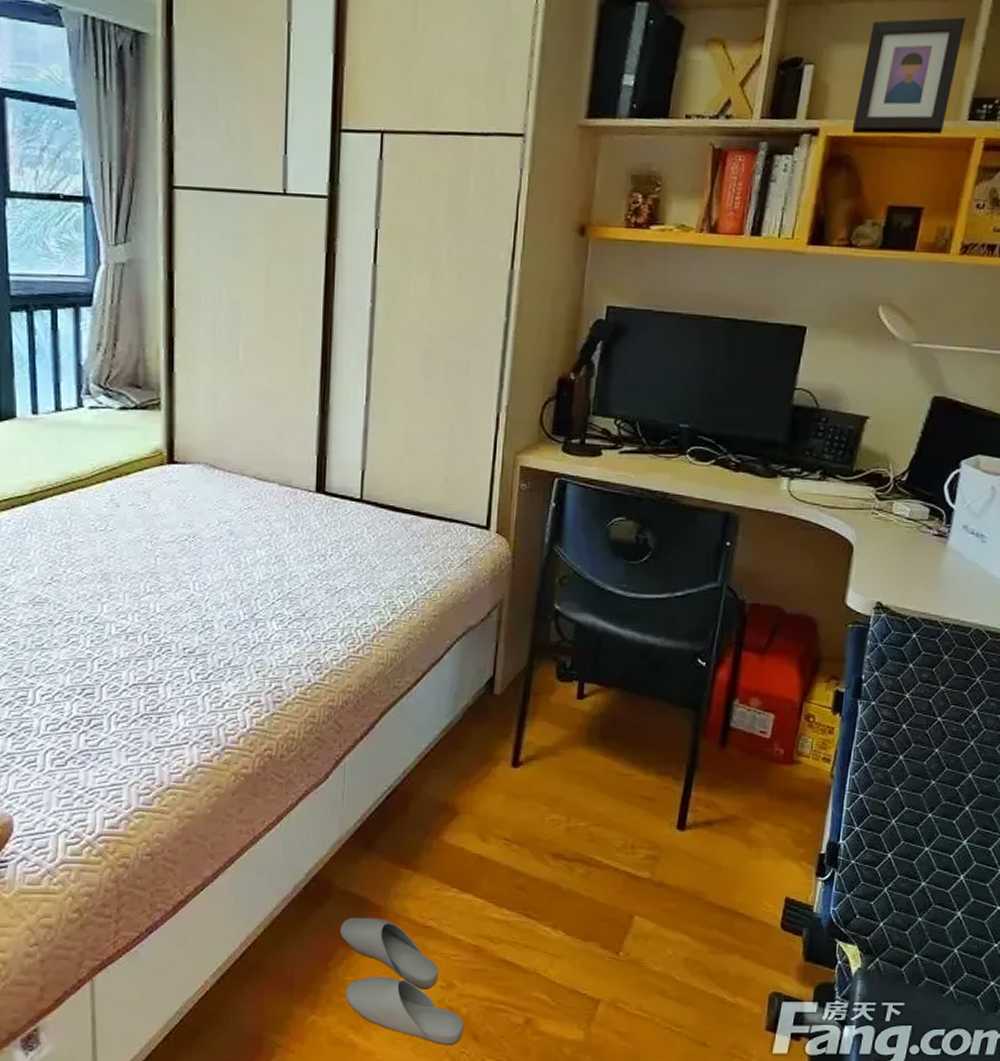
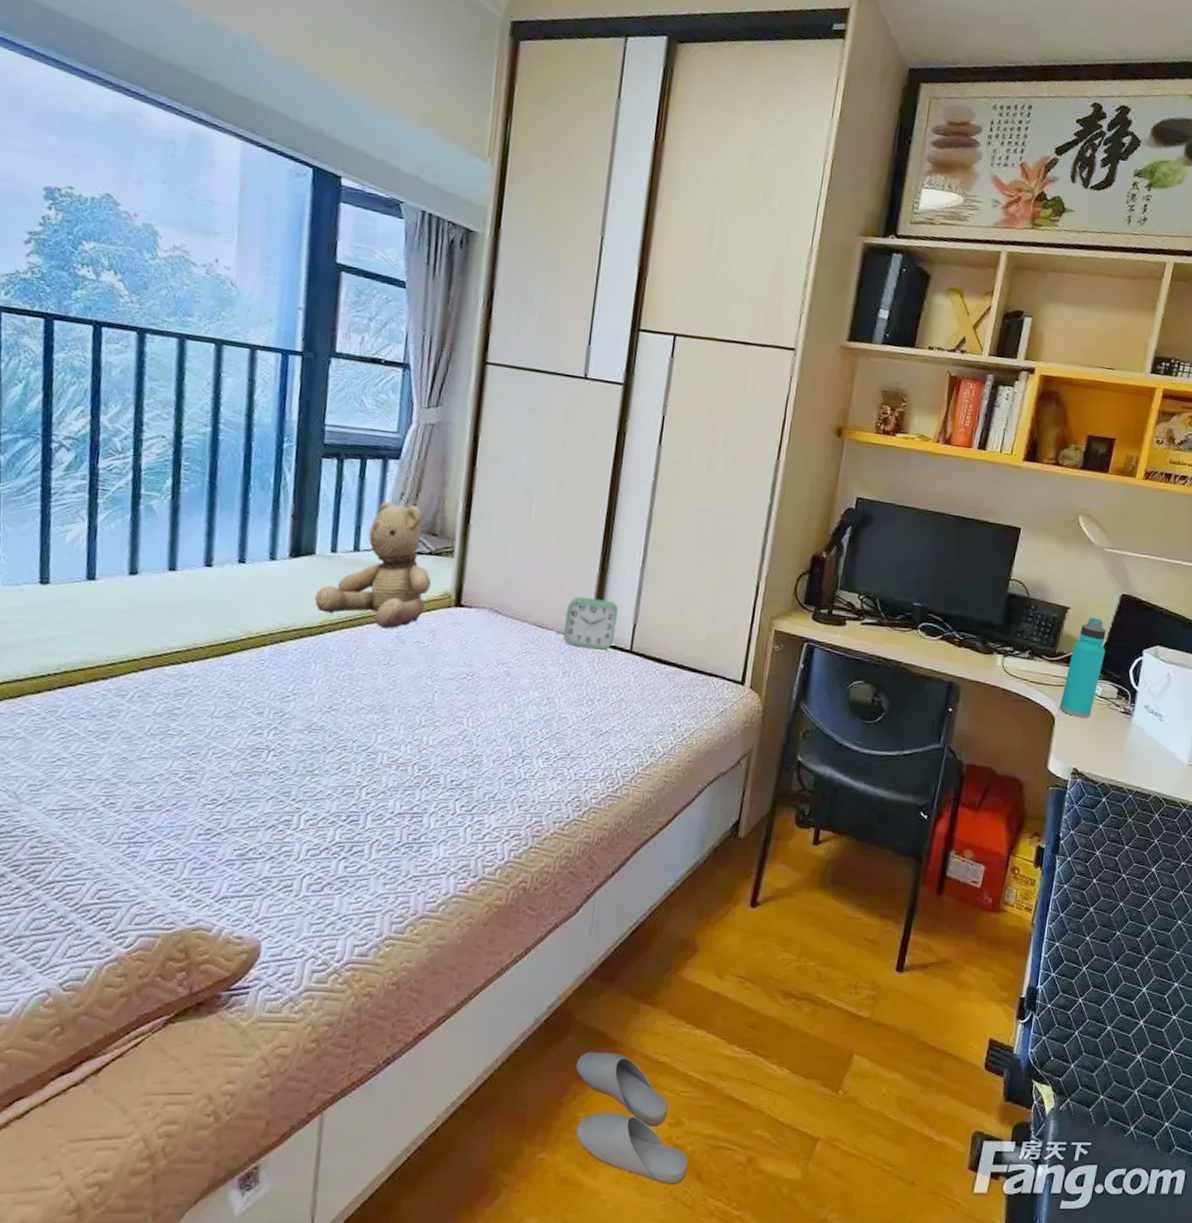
teddy bear: none [22,353,140,493] -> present [315,501,431,629]
alarm clock: none [287,444,344,501] -> present [563,597,618,650]
picture frame: present [851,17,966,135] -> none [1060,289,1149,382]
water bottle: none [859,427,915,545] -> present [1060,617,1106,719]

